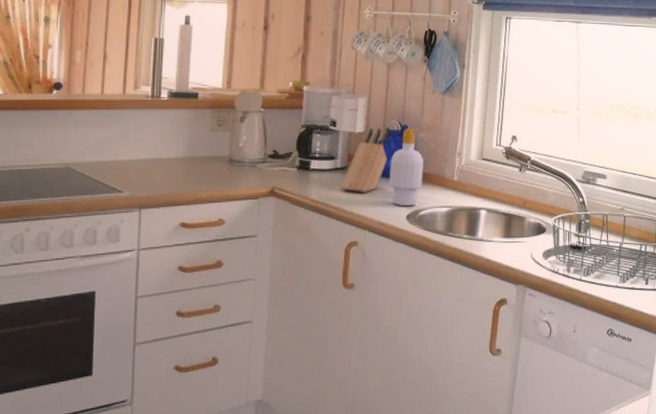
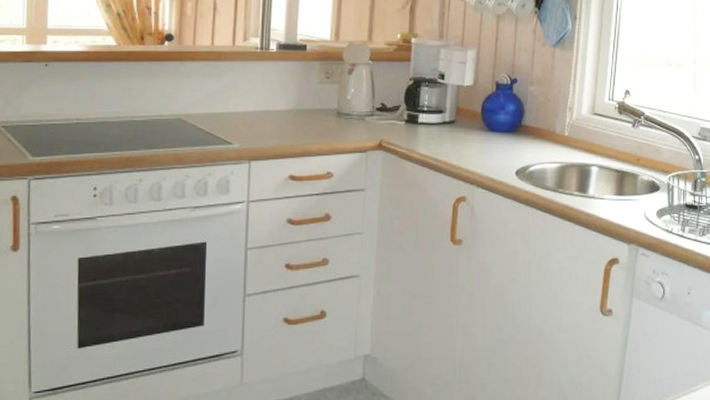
knife block: present [341,127,390,192] -> none [449,80,499,147]
soap bottle: present [389,129,423,206] -> none [498,82,533,161]

